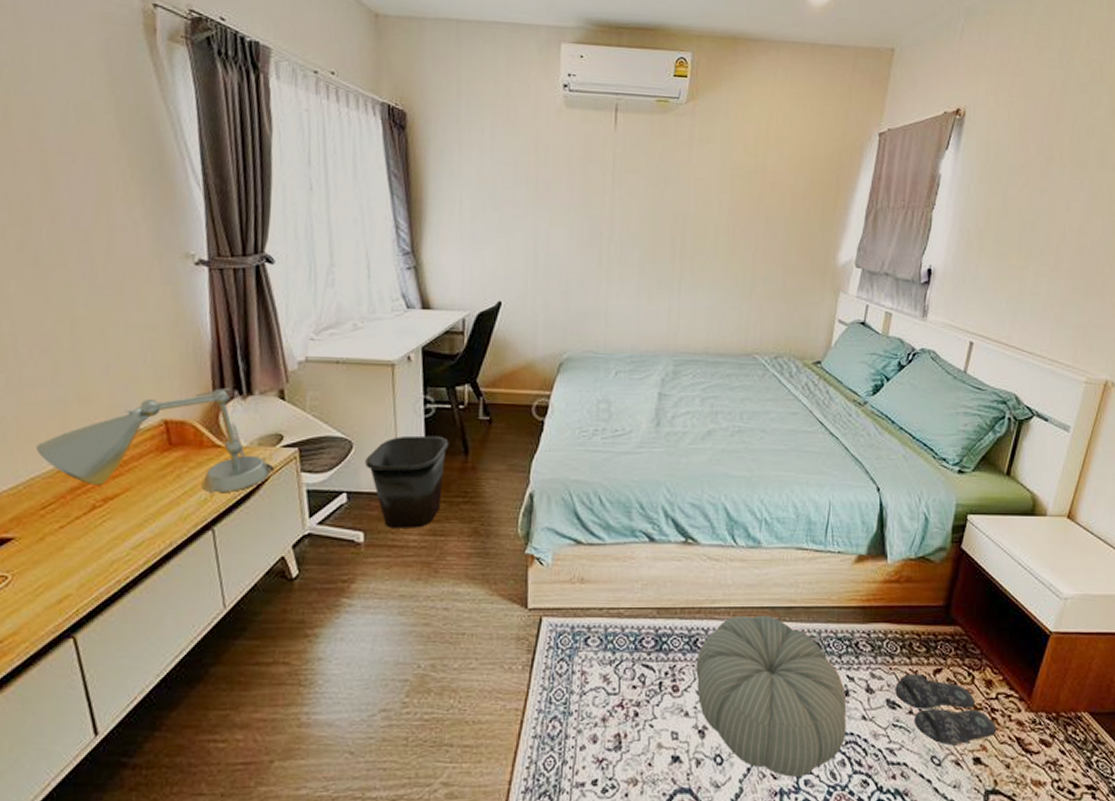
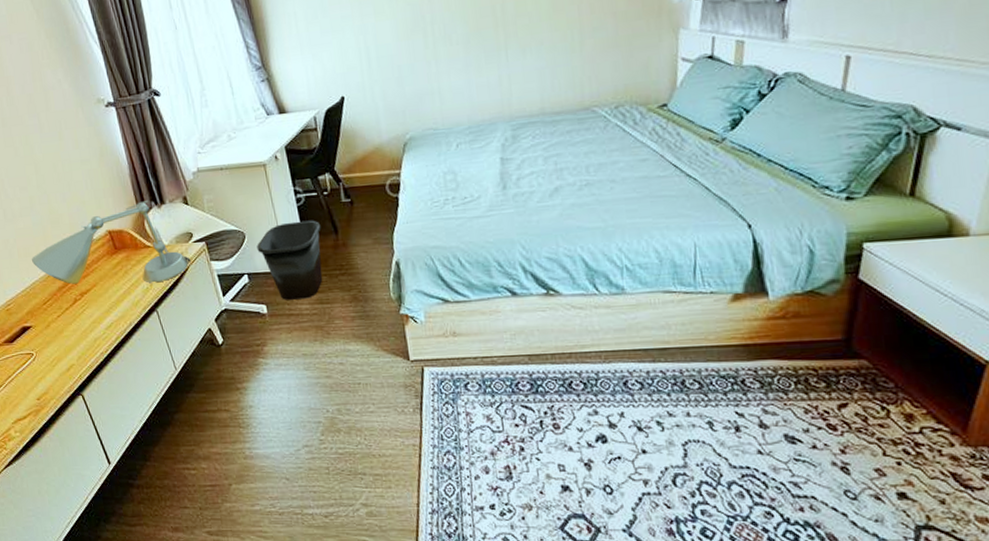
pouf: present [696,614,847,777] -> none [573,357,742,507]
slippers: present [895,673,996,744] -> none [793,408,923,479]

